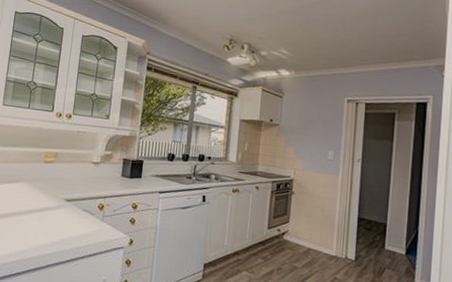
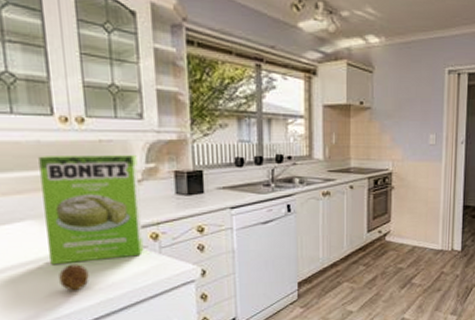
cake mix box: none [28,138,100,220] -> present [38,155,144,265]
fruit: none [31,219,51,241] -> present [59,264,89,291]

